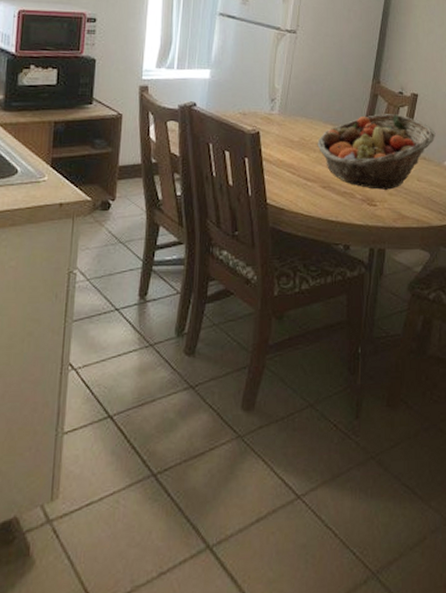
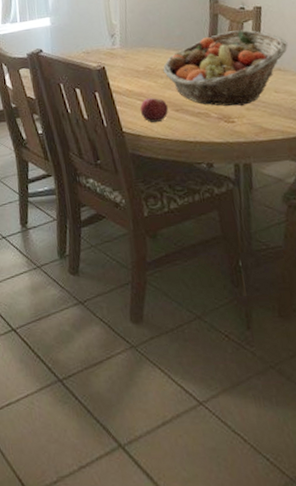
apple: none [287,170,315,197] -> present [139,97,168,122]

